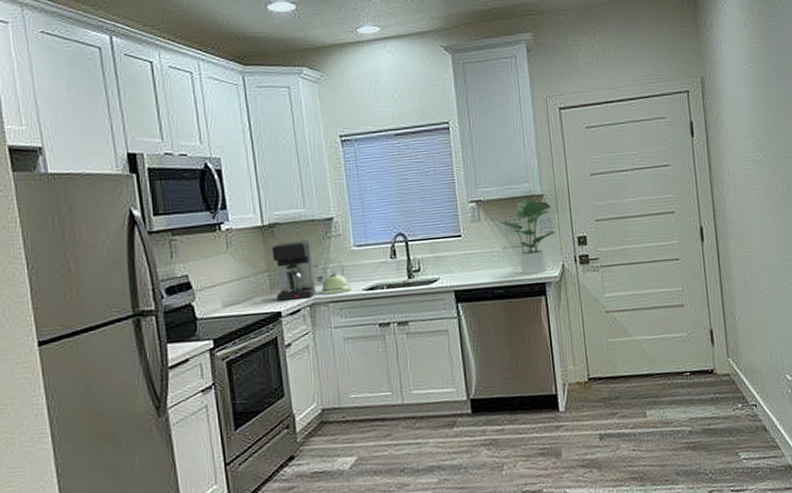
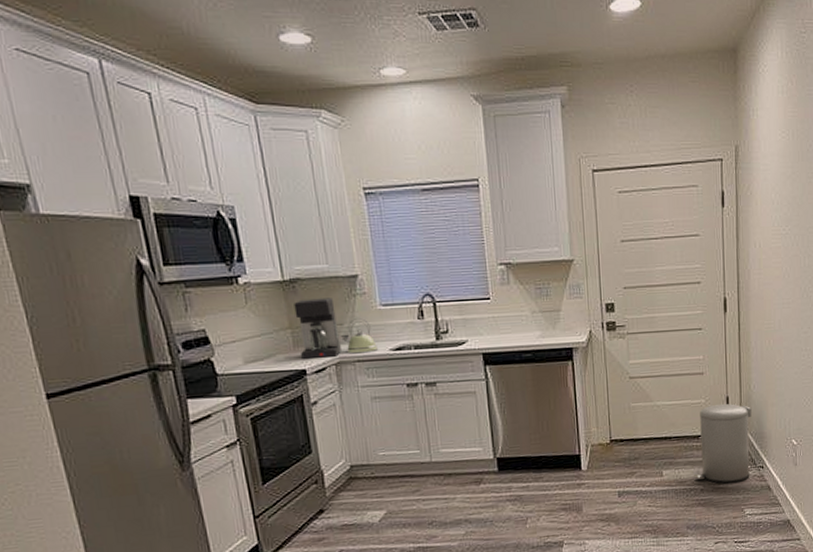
potted plant: present [498,198,556,275] -> none [527,263,585,340]
pedal bin: none [680,336,742,425] -> present [694,403,752,484]

